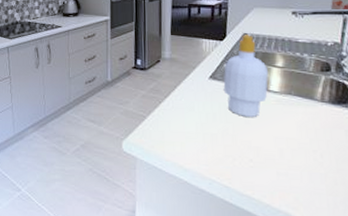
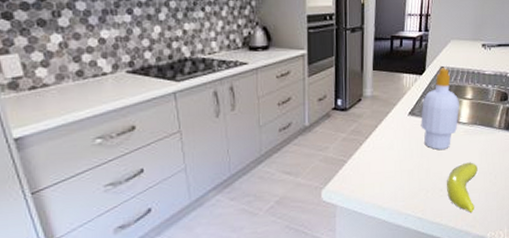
banana: none [258,134,297,192] -> present [447,162,478,212]

